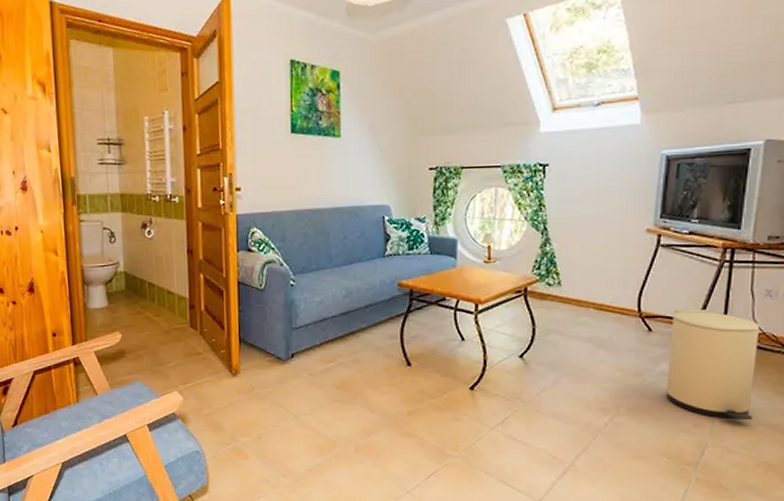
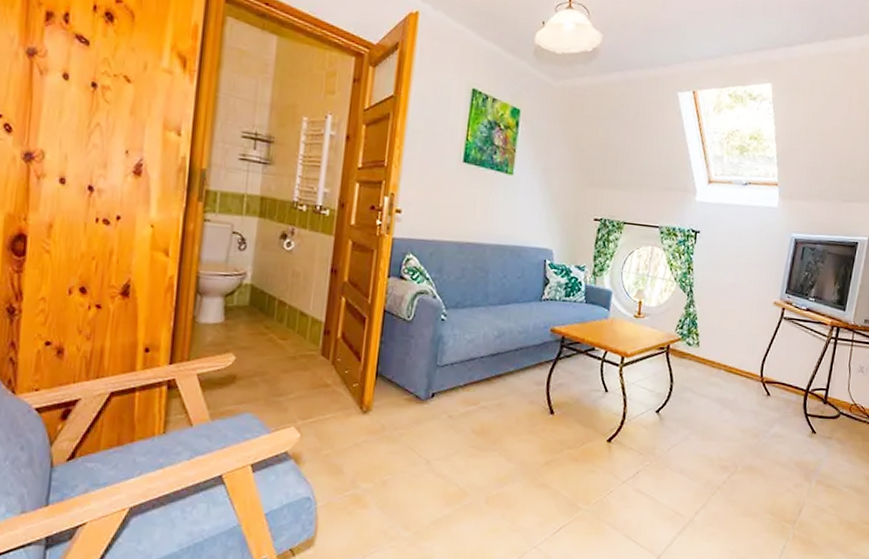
pedal bin: present [666,309,760,420] -> none [776,377,853,482]

